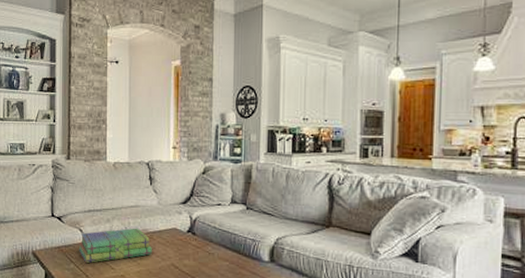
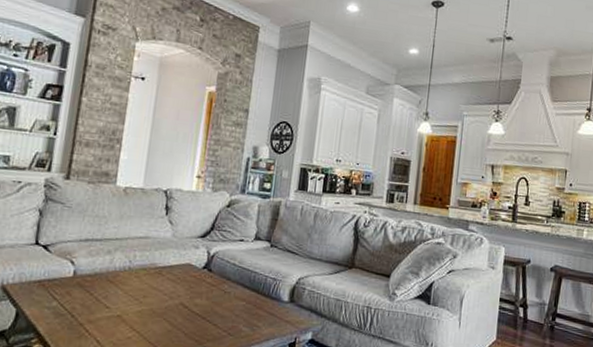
stack of books: present [78,228,152,264] -> none [65,261,160,302]

